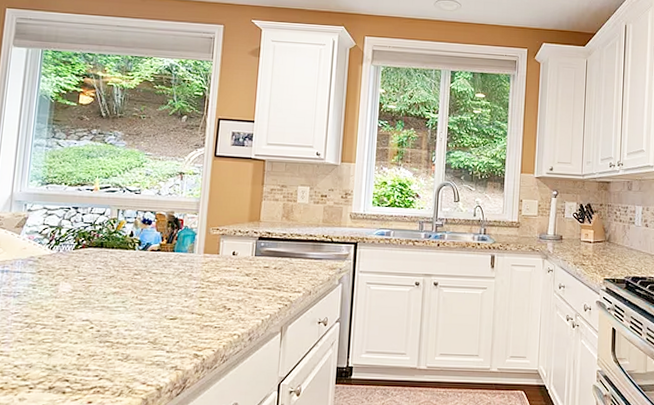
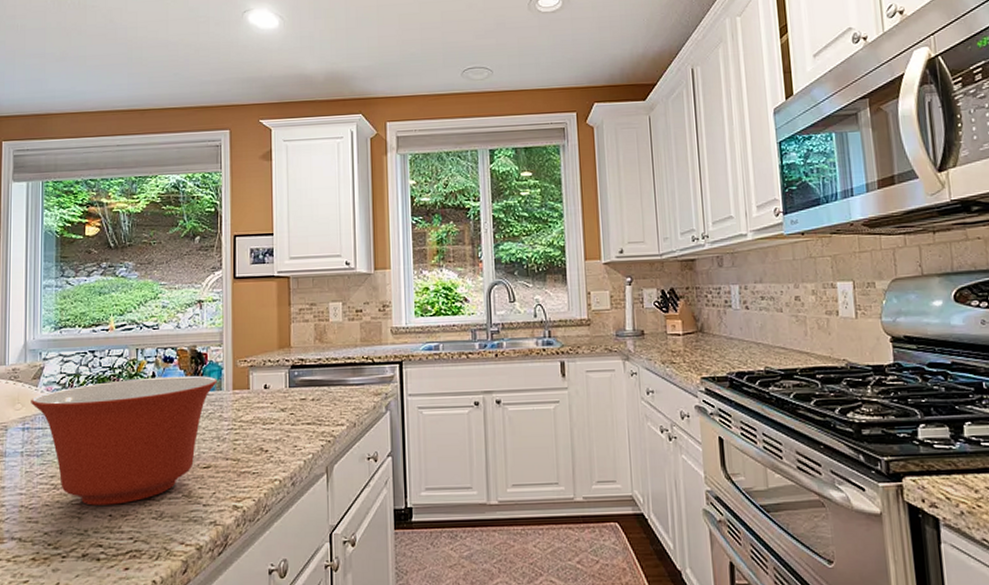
mixing bowl: none [12,235,191,346] -> present [31,375,217,506]

